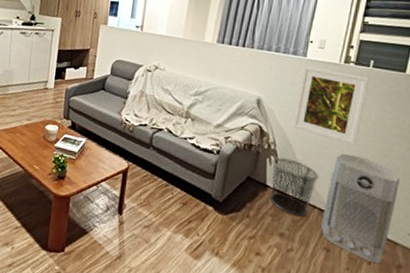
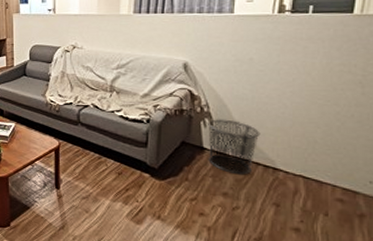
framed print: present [292,66,370,147] -> none [225,22,310,99]
air purifier: present [321,153,401,264] -> none [268,107,356,215]

